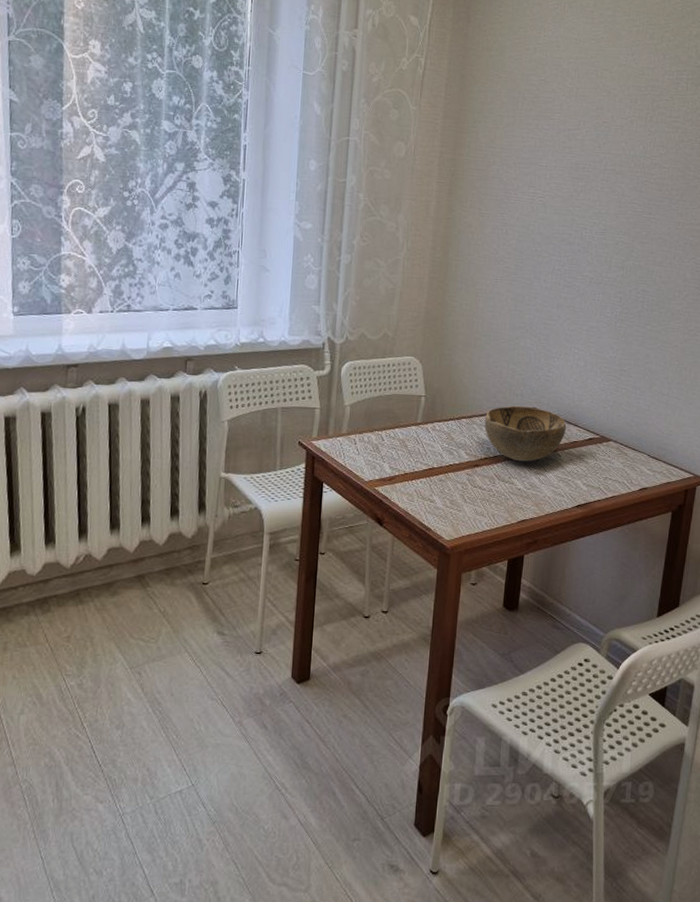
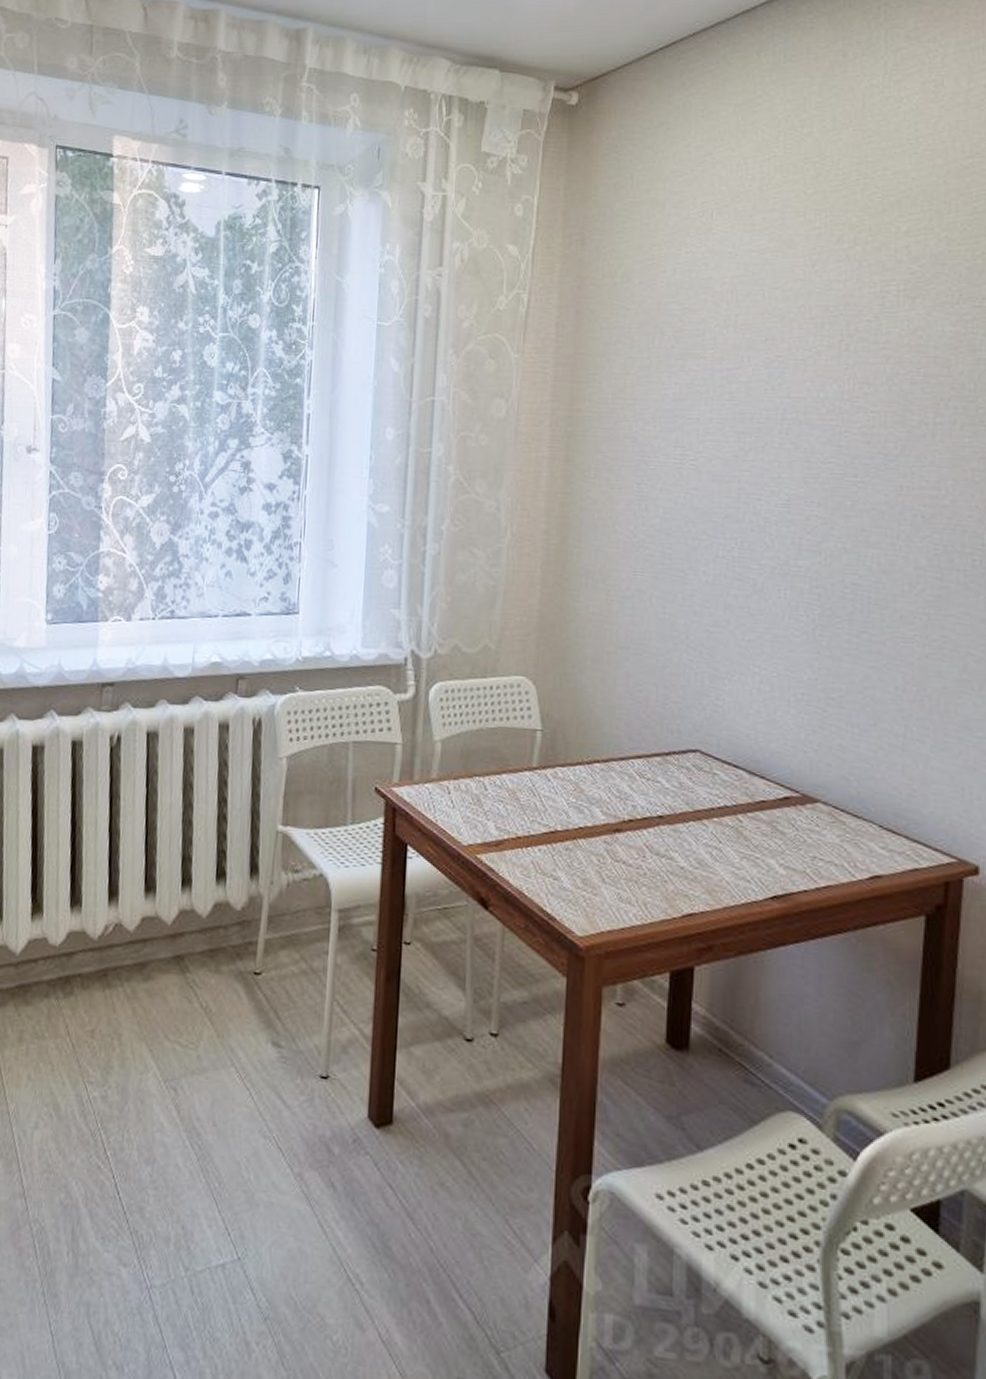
decorative bowl: present [484,405,566,462] -> none [626,746,747,828]

